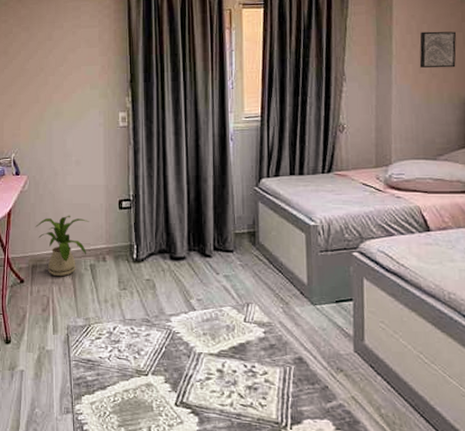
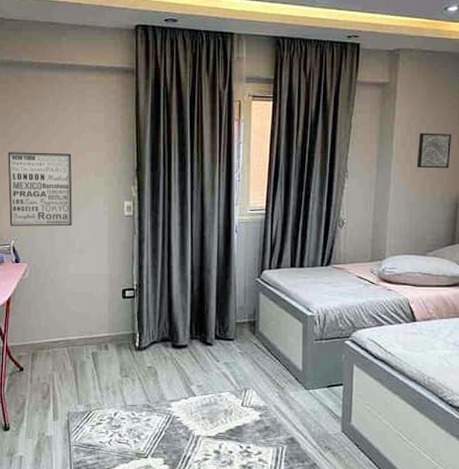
wall art: none [8,68,69,140] -> present [8,152,72,227]
house plant: present [35,215,89,277] -> none [36,303,92,365]

